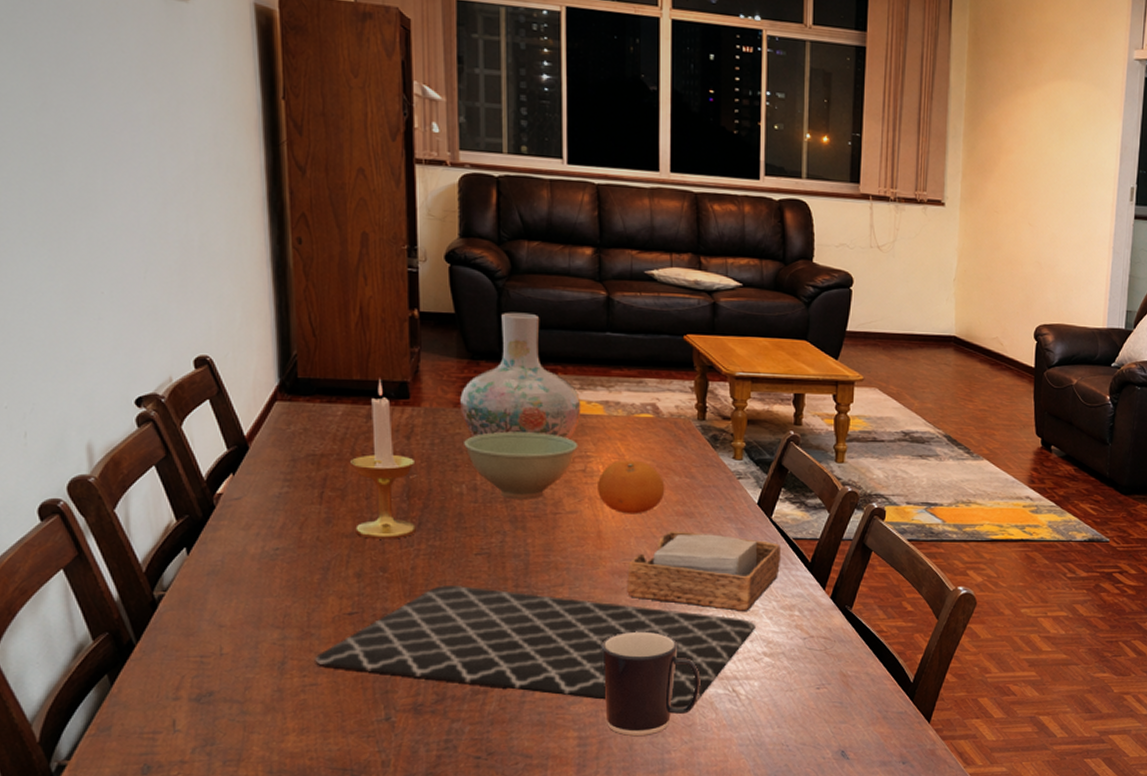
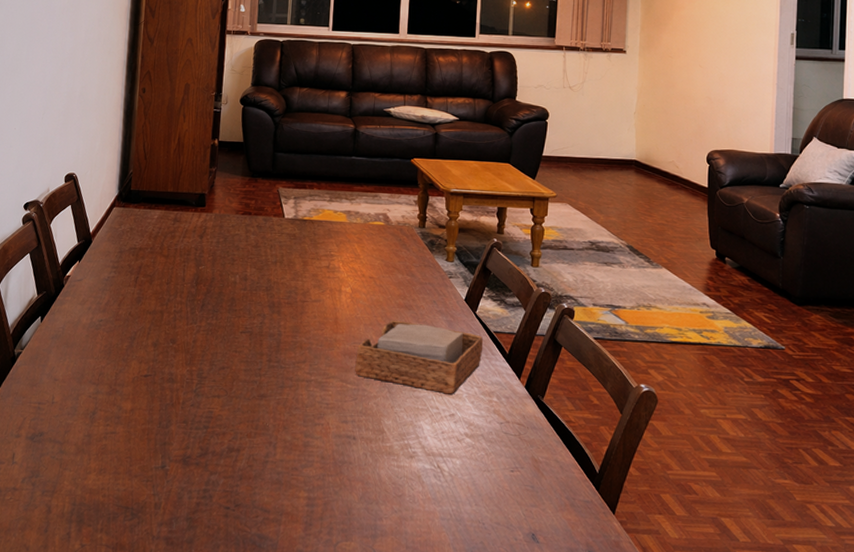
placemat: present [314,586,755,707] -> none [116,357,459,478]
candlestick: present [350,378,417,539] -> none [157,191,205,317]
vase: present [460,312,581,439] -> none [240,141,330,241]
bowl: present [464,431,578,499] -> none [241,234,325,289]
fruit: present [598,460,665,514] -> none [337,259,390,305]
mug: present [601,631,701,737] -> none [330,405,411,502]

